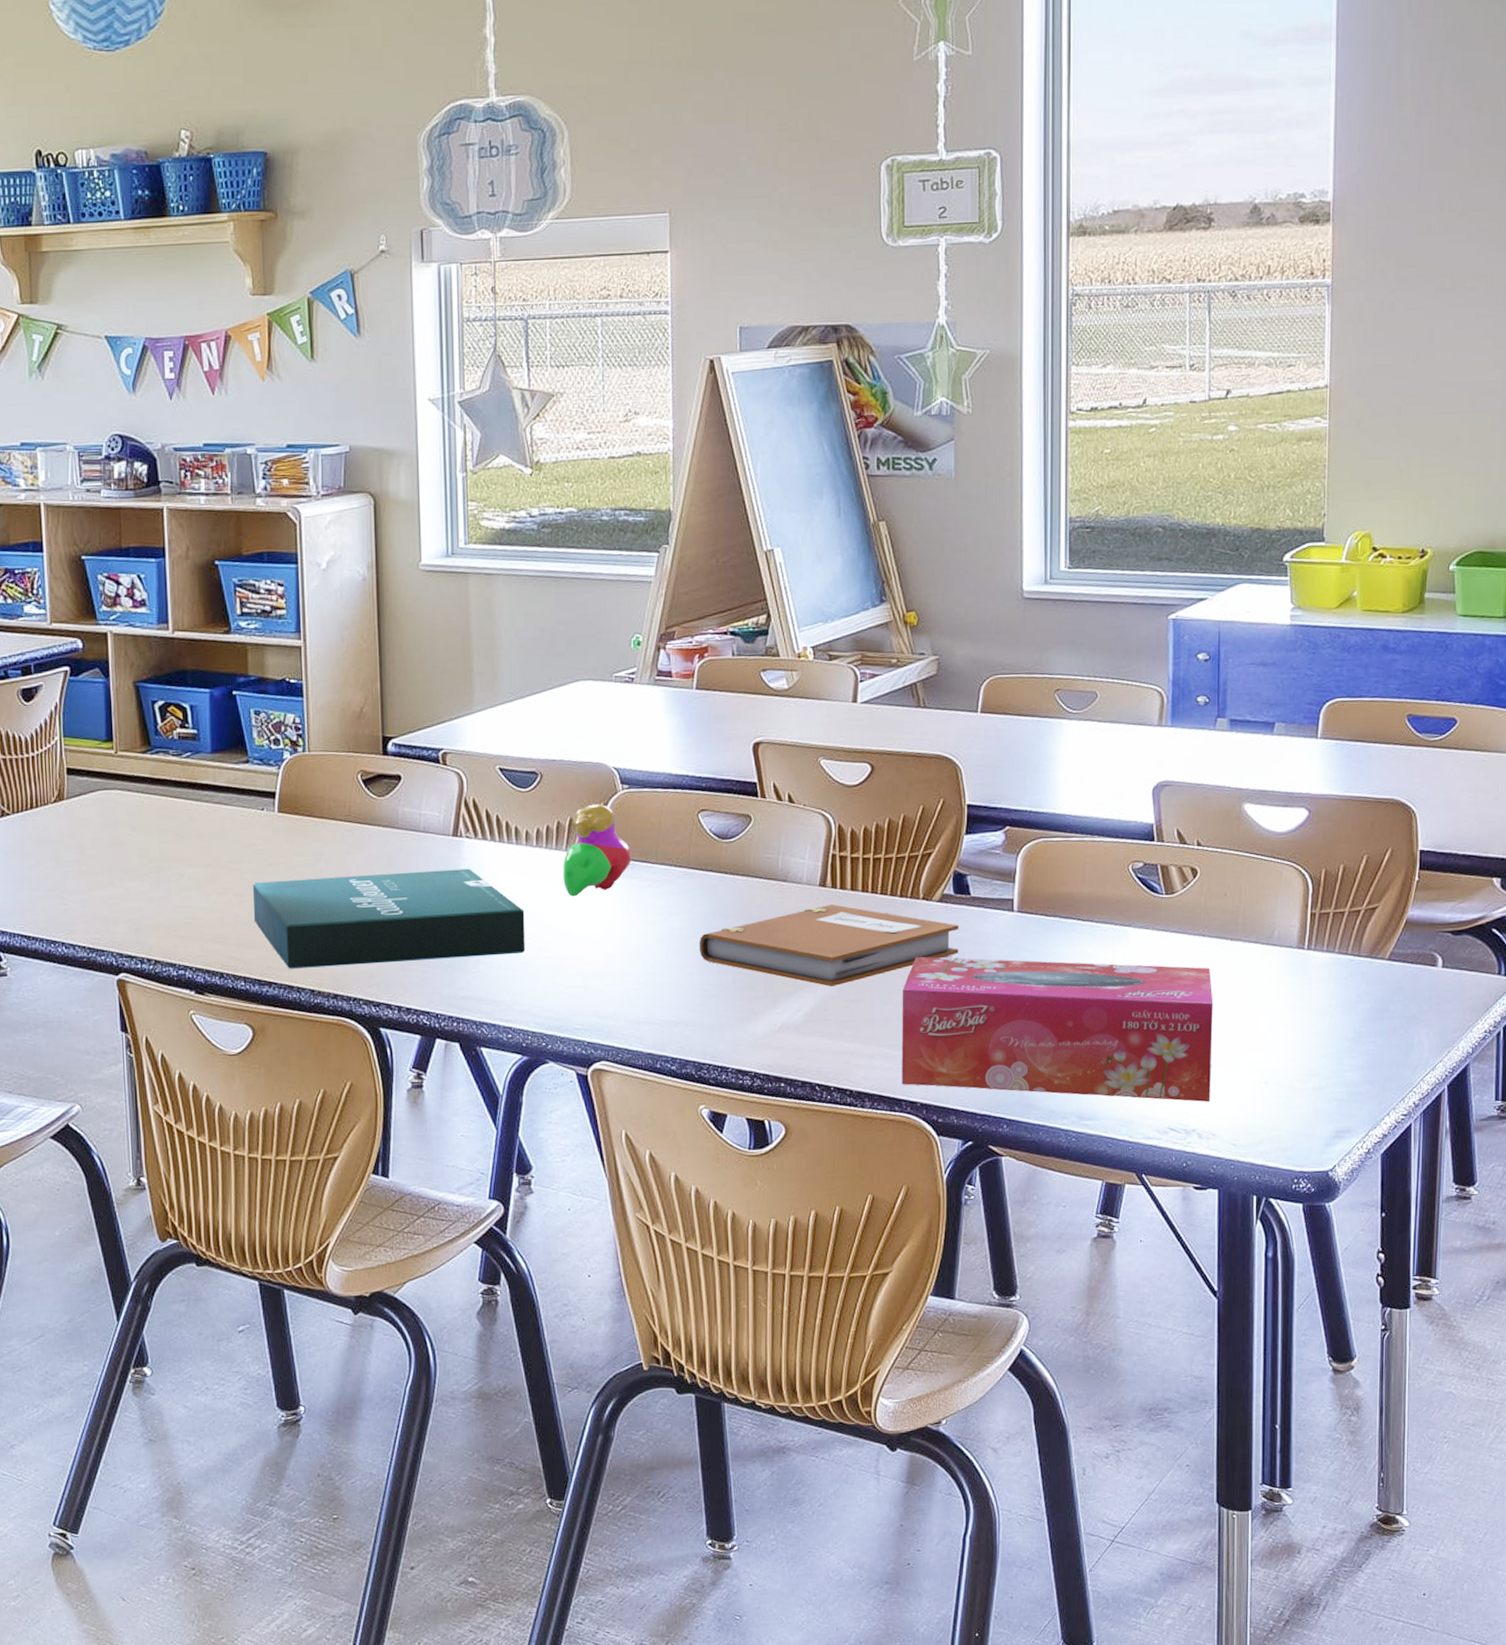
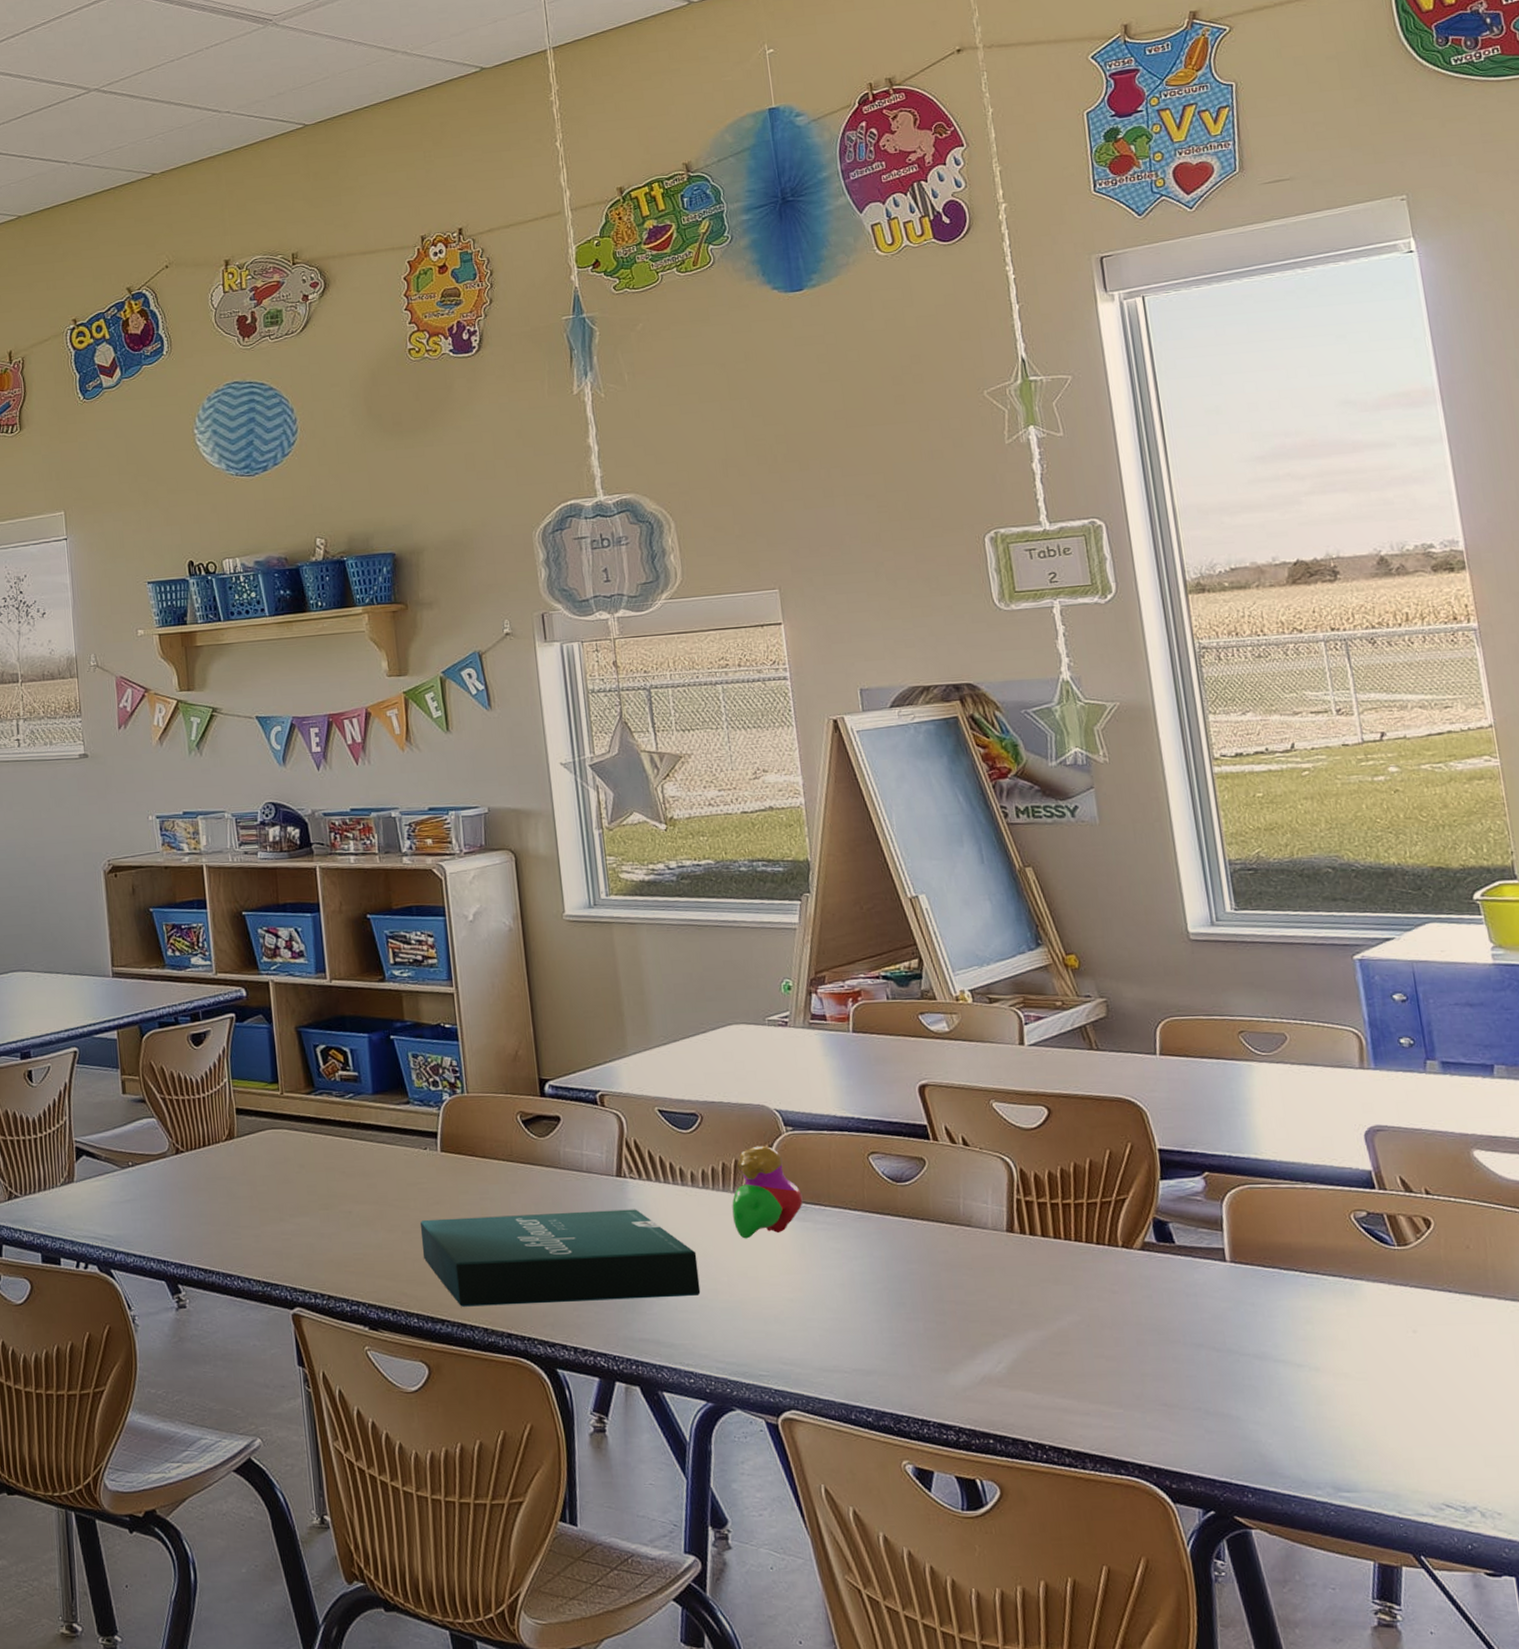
notebook: present [699,904,959,987] -> none [883,1251,1170,1338]
tissue box: present [902,956,1213,1103] -> none [1112,1307,1489,1477]

